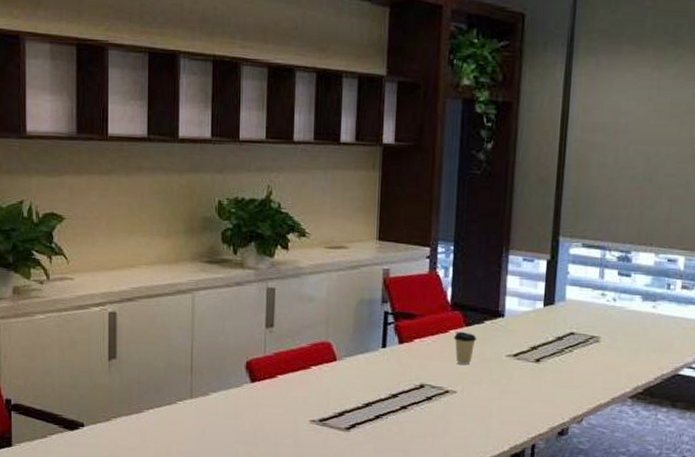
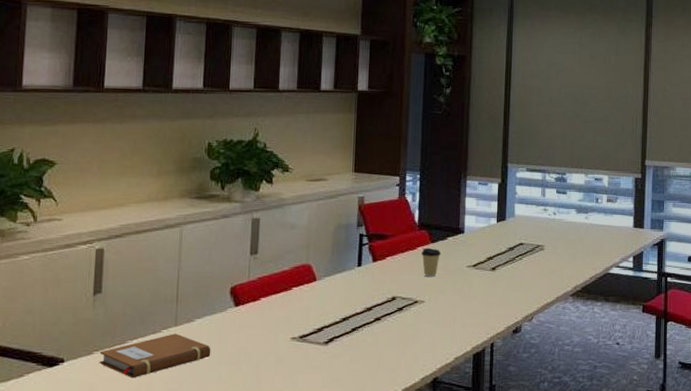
notebook: none [117,406,228,449] -> present [99,333,211,379]

